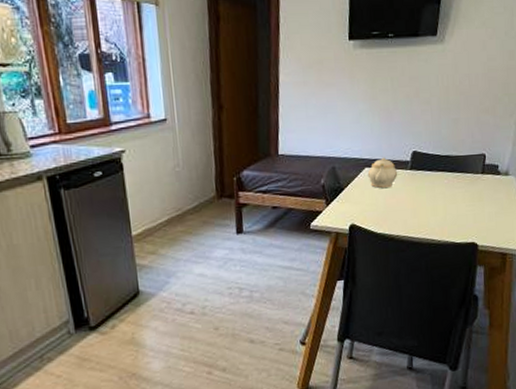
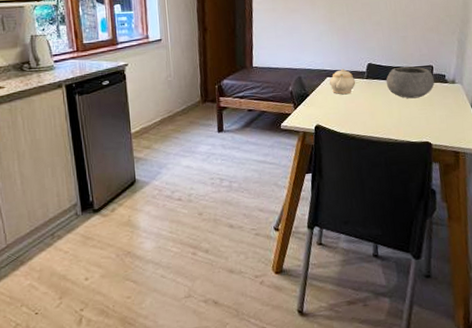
bowl: none [432,155,487,193] -> present [386,66,435,99]

